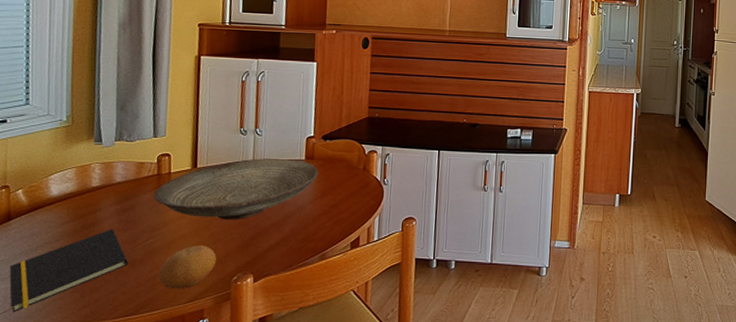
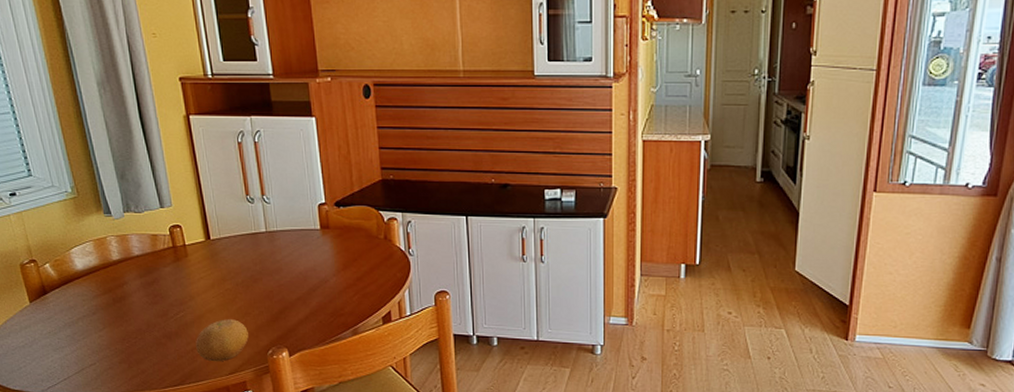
notepad: present [9,228,129,313] -> none [57,302,165,381]
decorative bowl: present [154,157,319,220] -> none [174,227,338,294]

